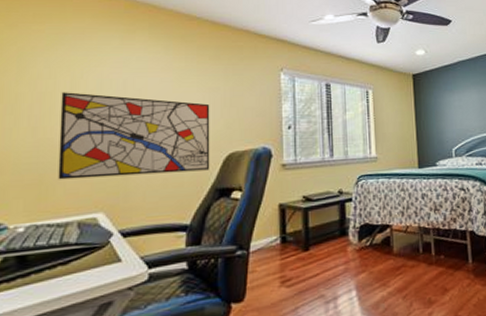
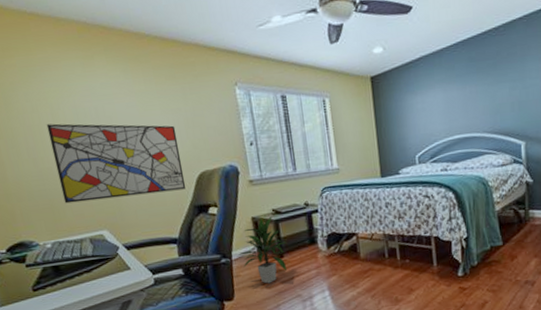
indoor plant: none [256,202,314,281] -> present [237,215,286,284]

